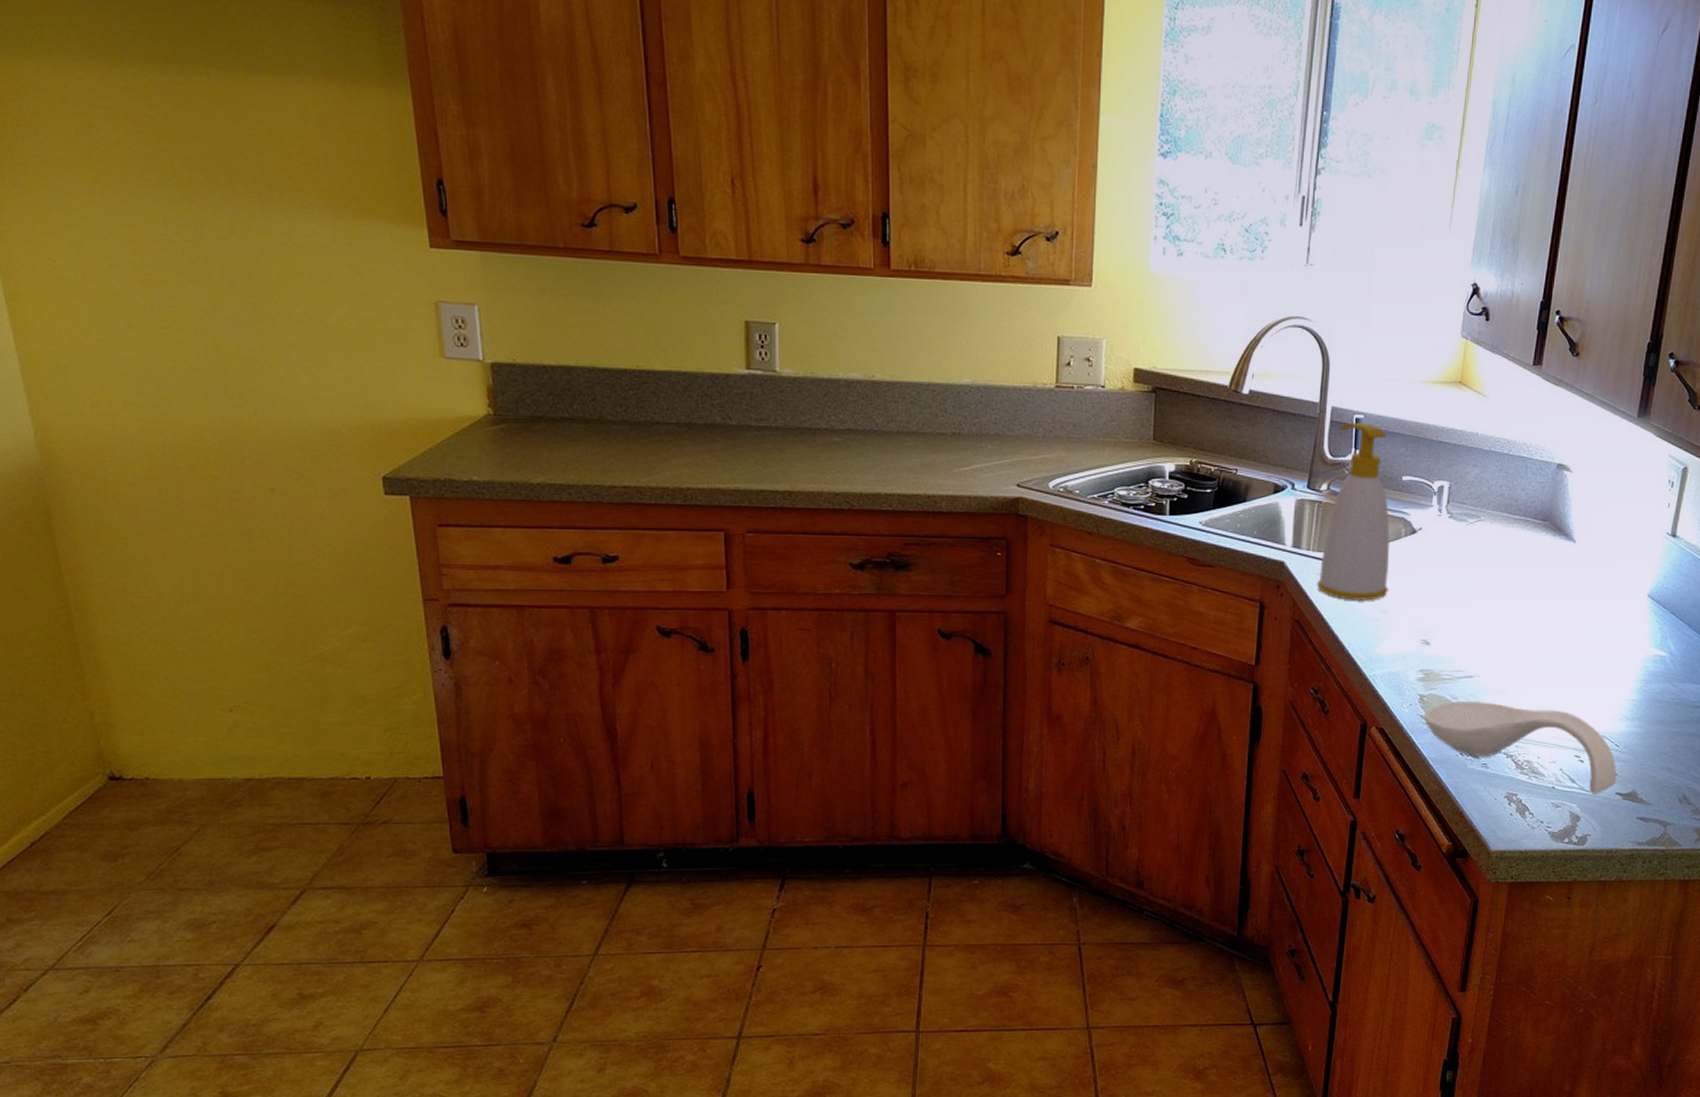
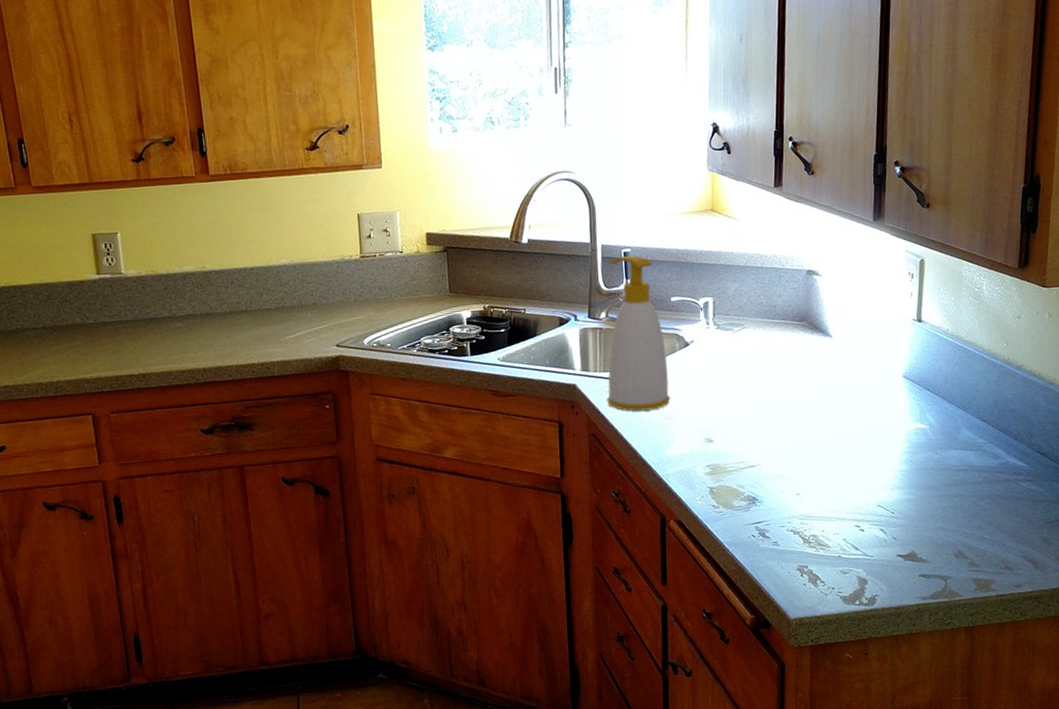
spoon rest: present [1423,700,1617,794] -> none [715,486,896,559]

